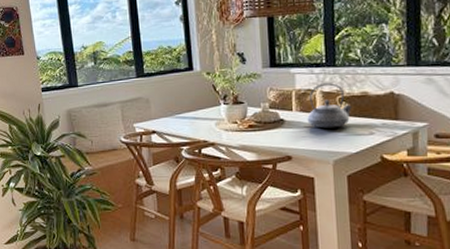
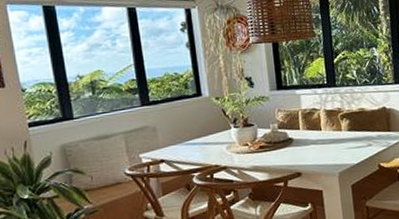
teapot: present [307,83,352,129] -> none [313,101,352,144]

